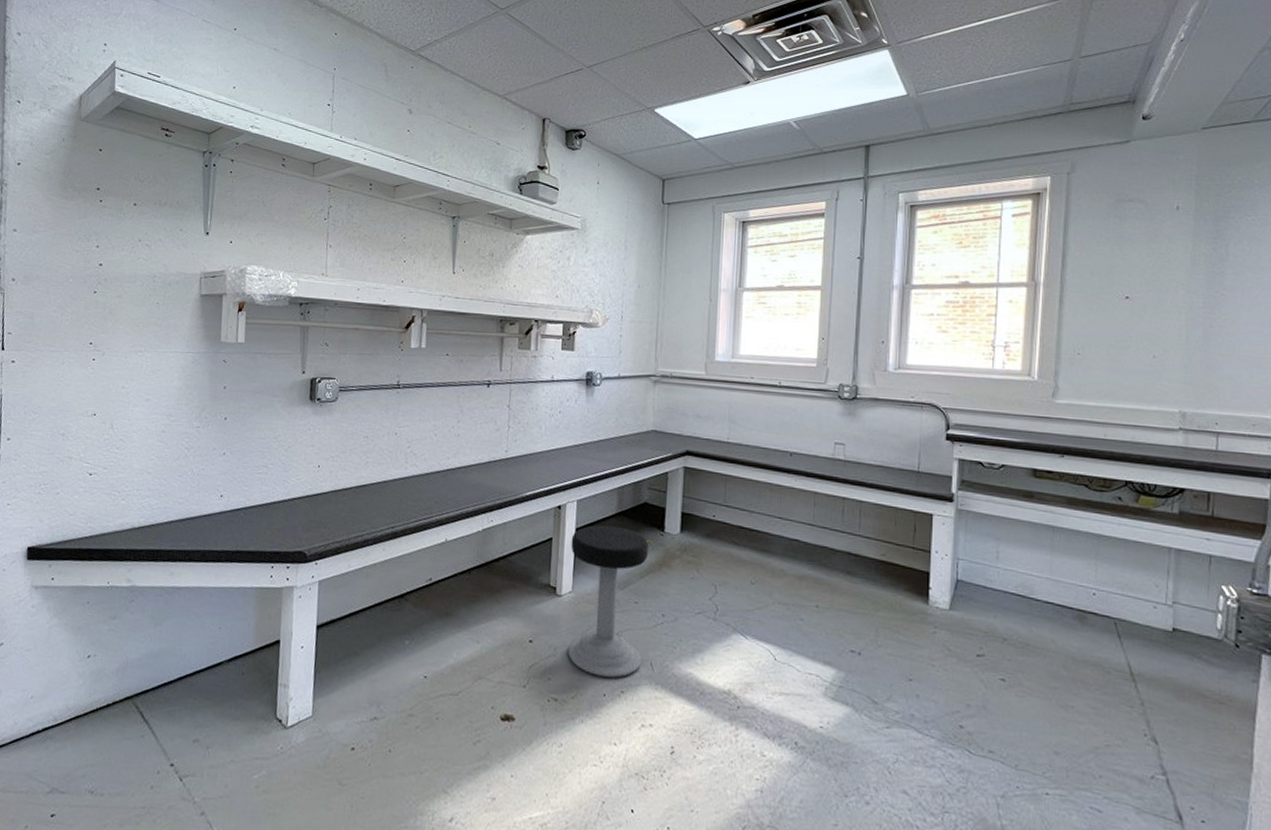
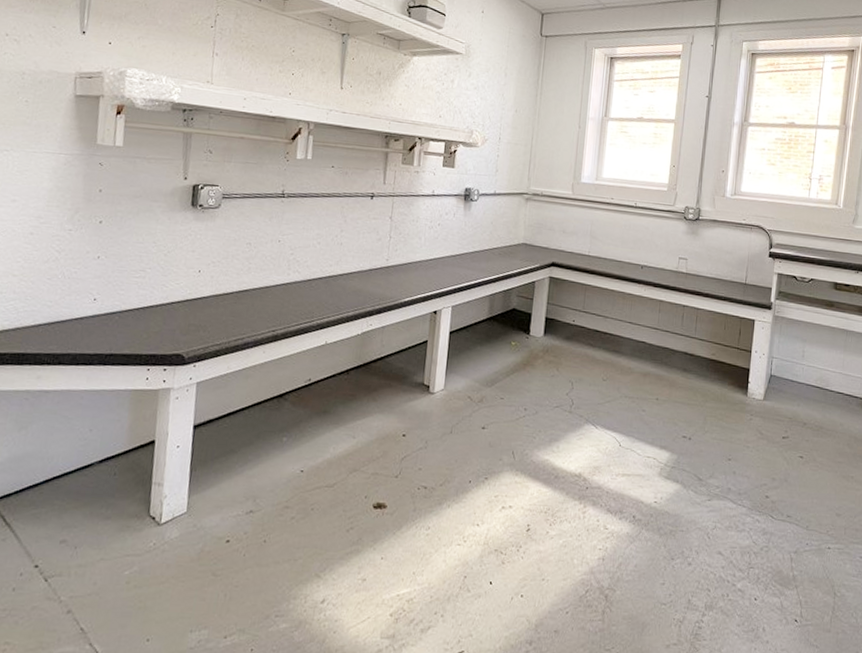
stool: present [569,525,649,678] -> none [439,328,515,466]

